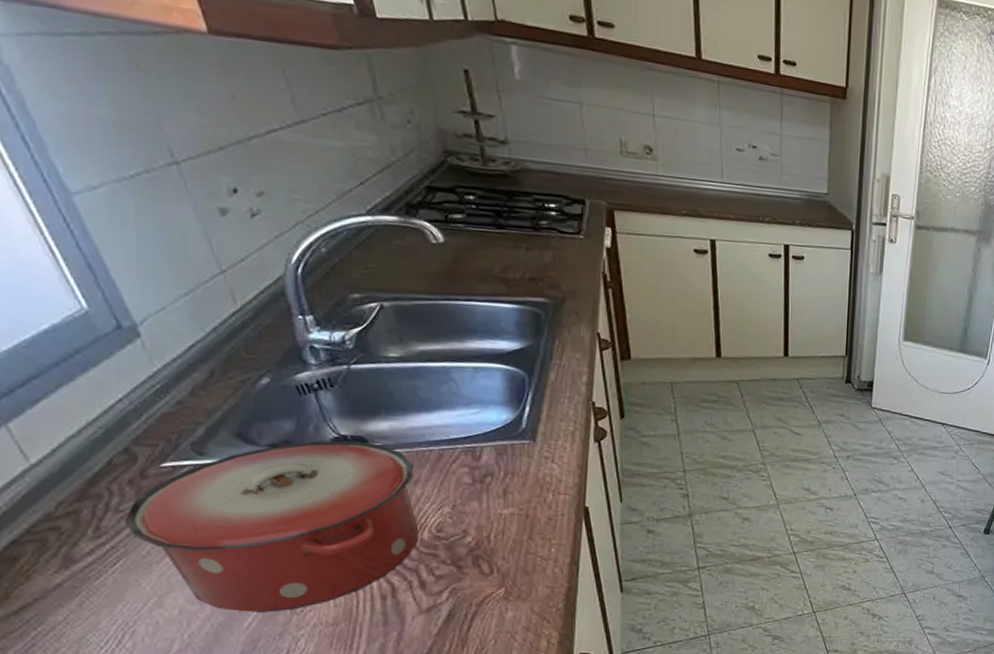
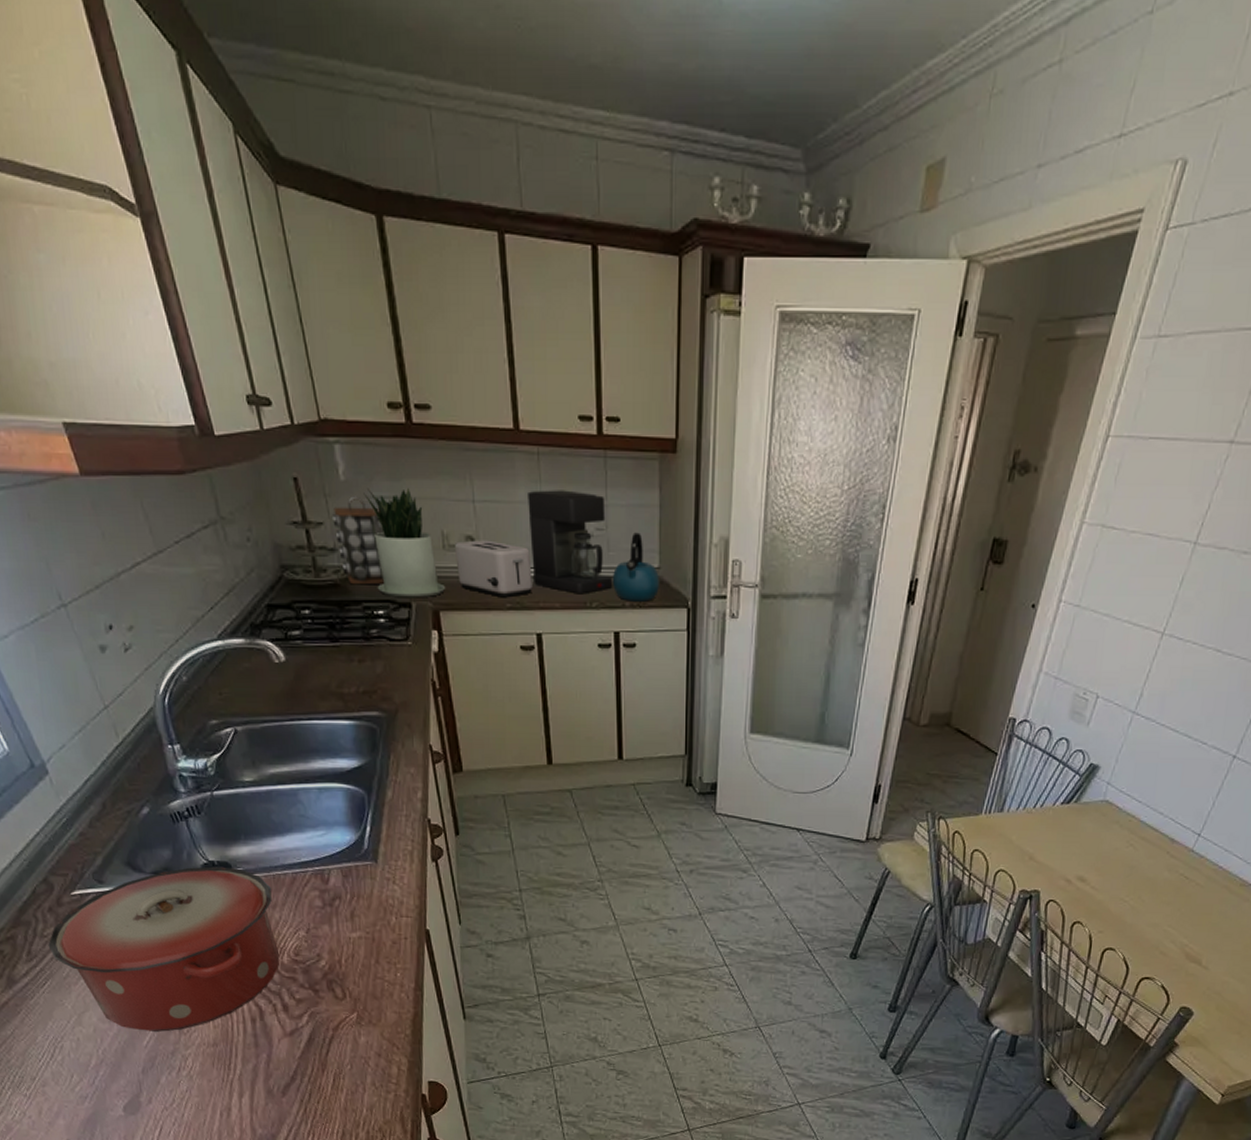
spice rack: none [505,95,559,181] -> present [332,496,384,585]
planter: none [540,90,621,197] -> present [363,488,445,598]
toaster: none [631,149,708,205] -> present [454,540,532,598]
coffee maker: none [707,114,785,209] -> present [528,490,613,595]
kettle: none [784,161,827,222] -> present [612,532,659,602]

